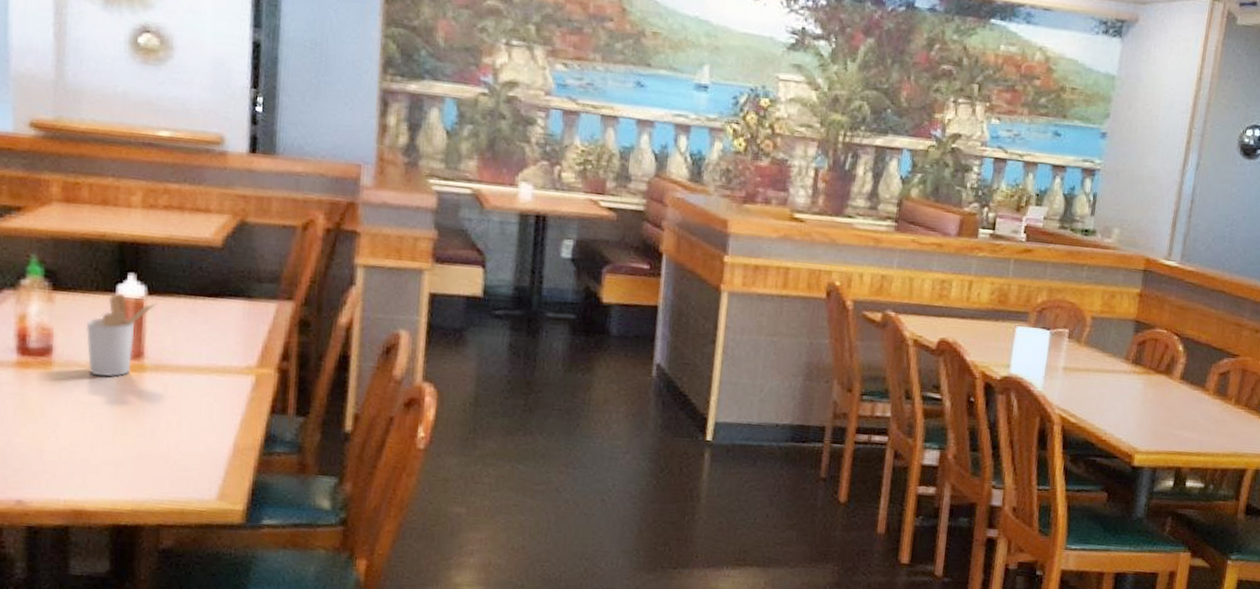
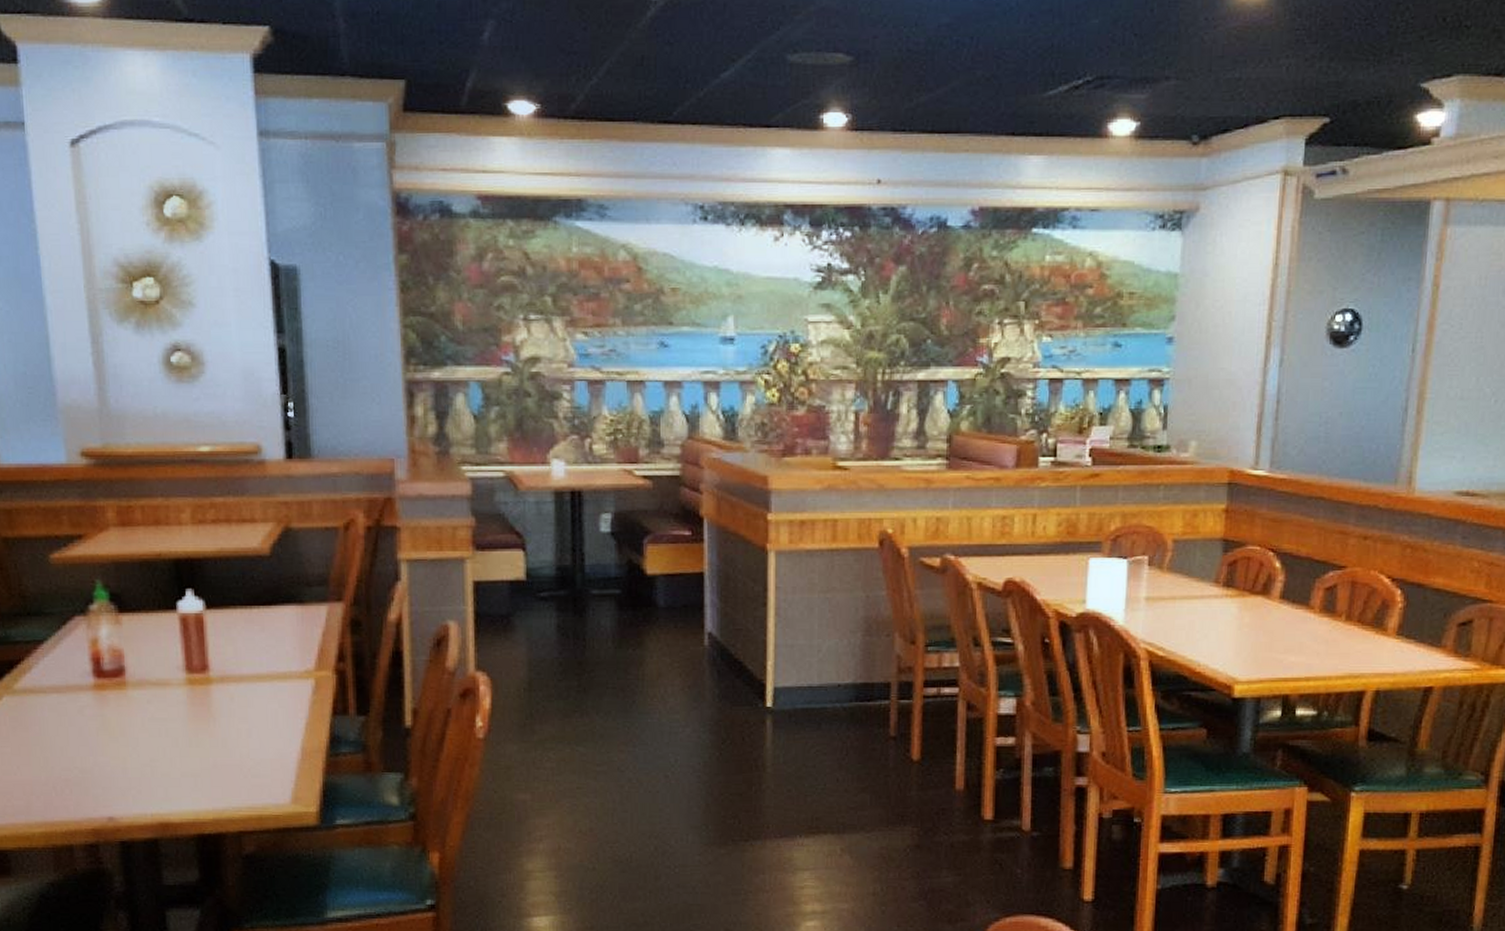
utensil holder: present [86,293,159,378] -> none [152,609,217,692]

